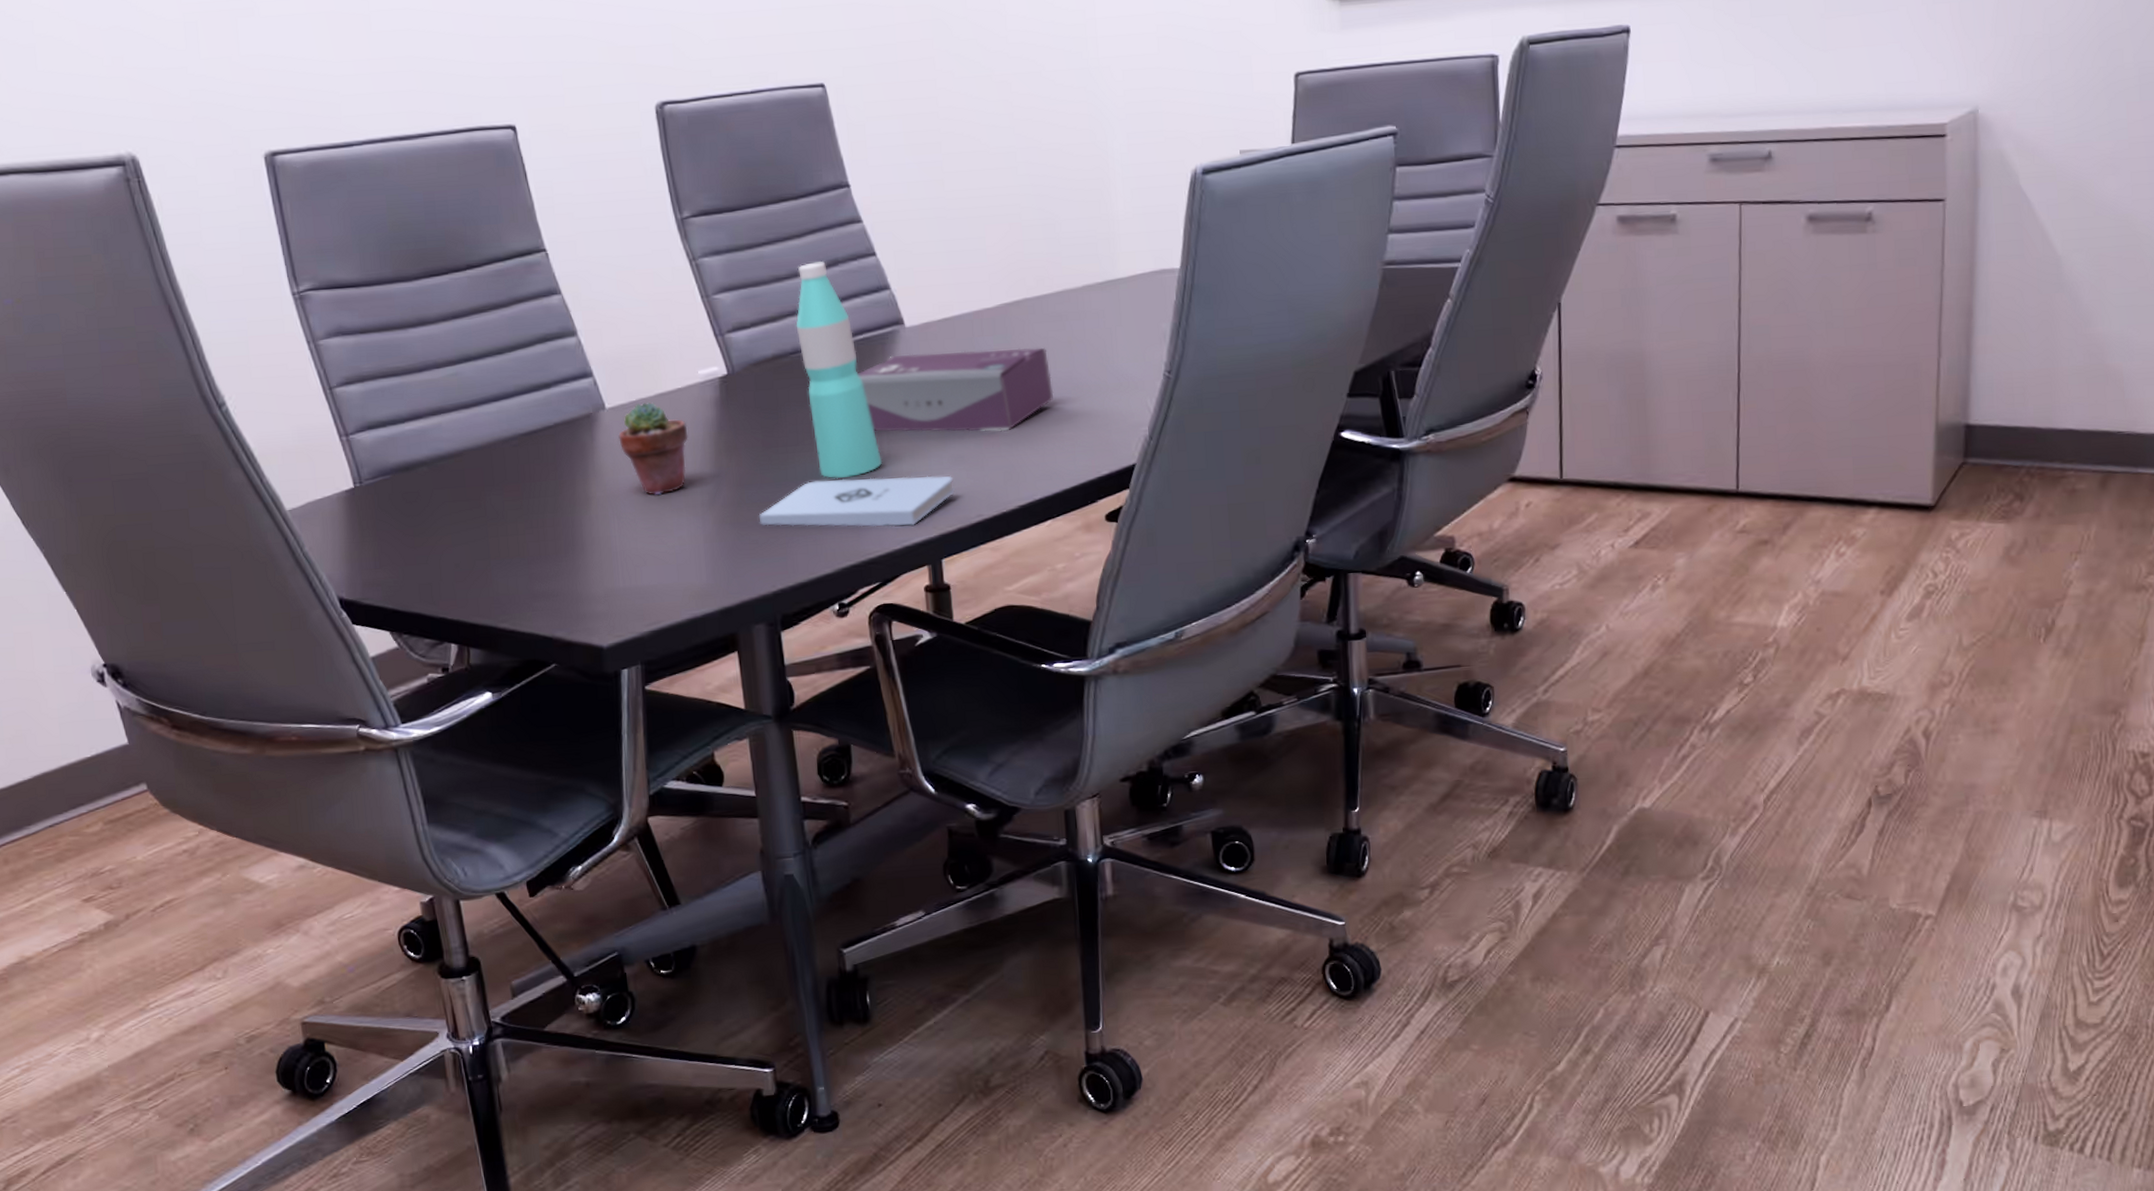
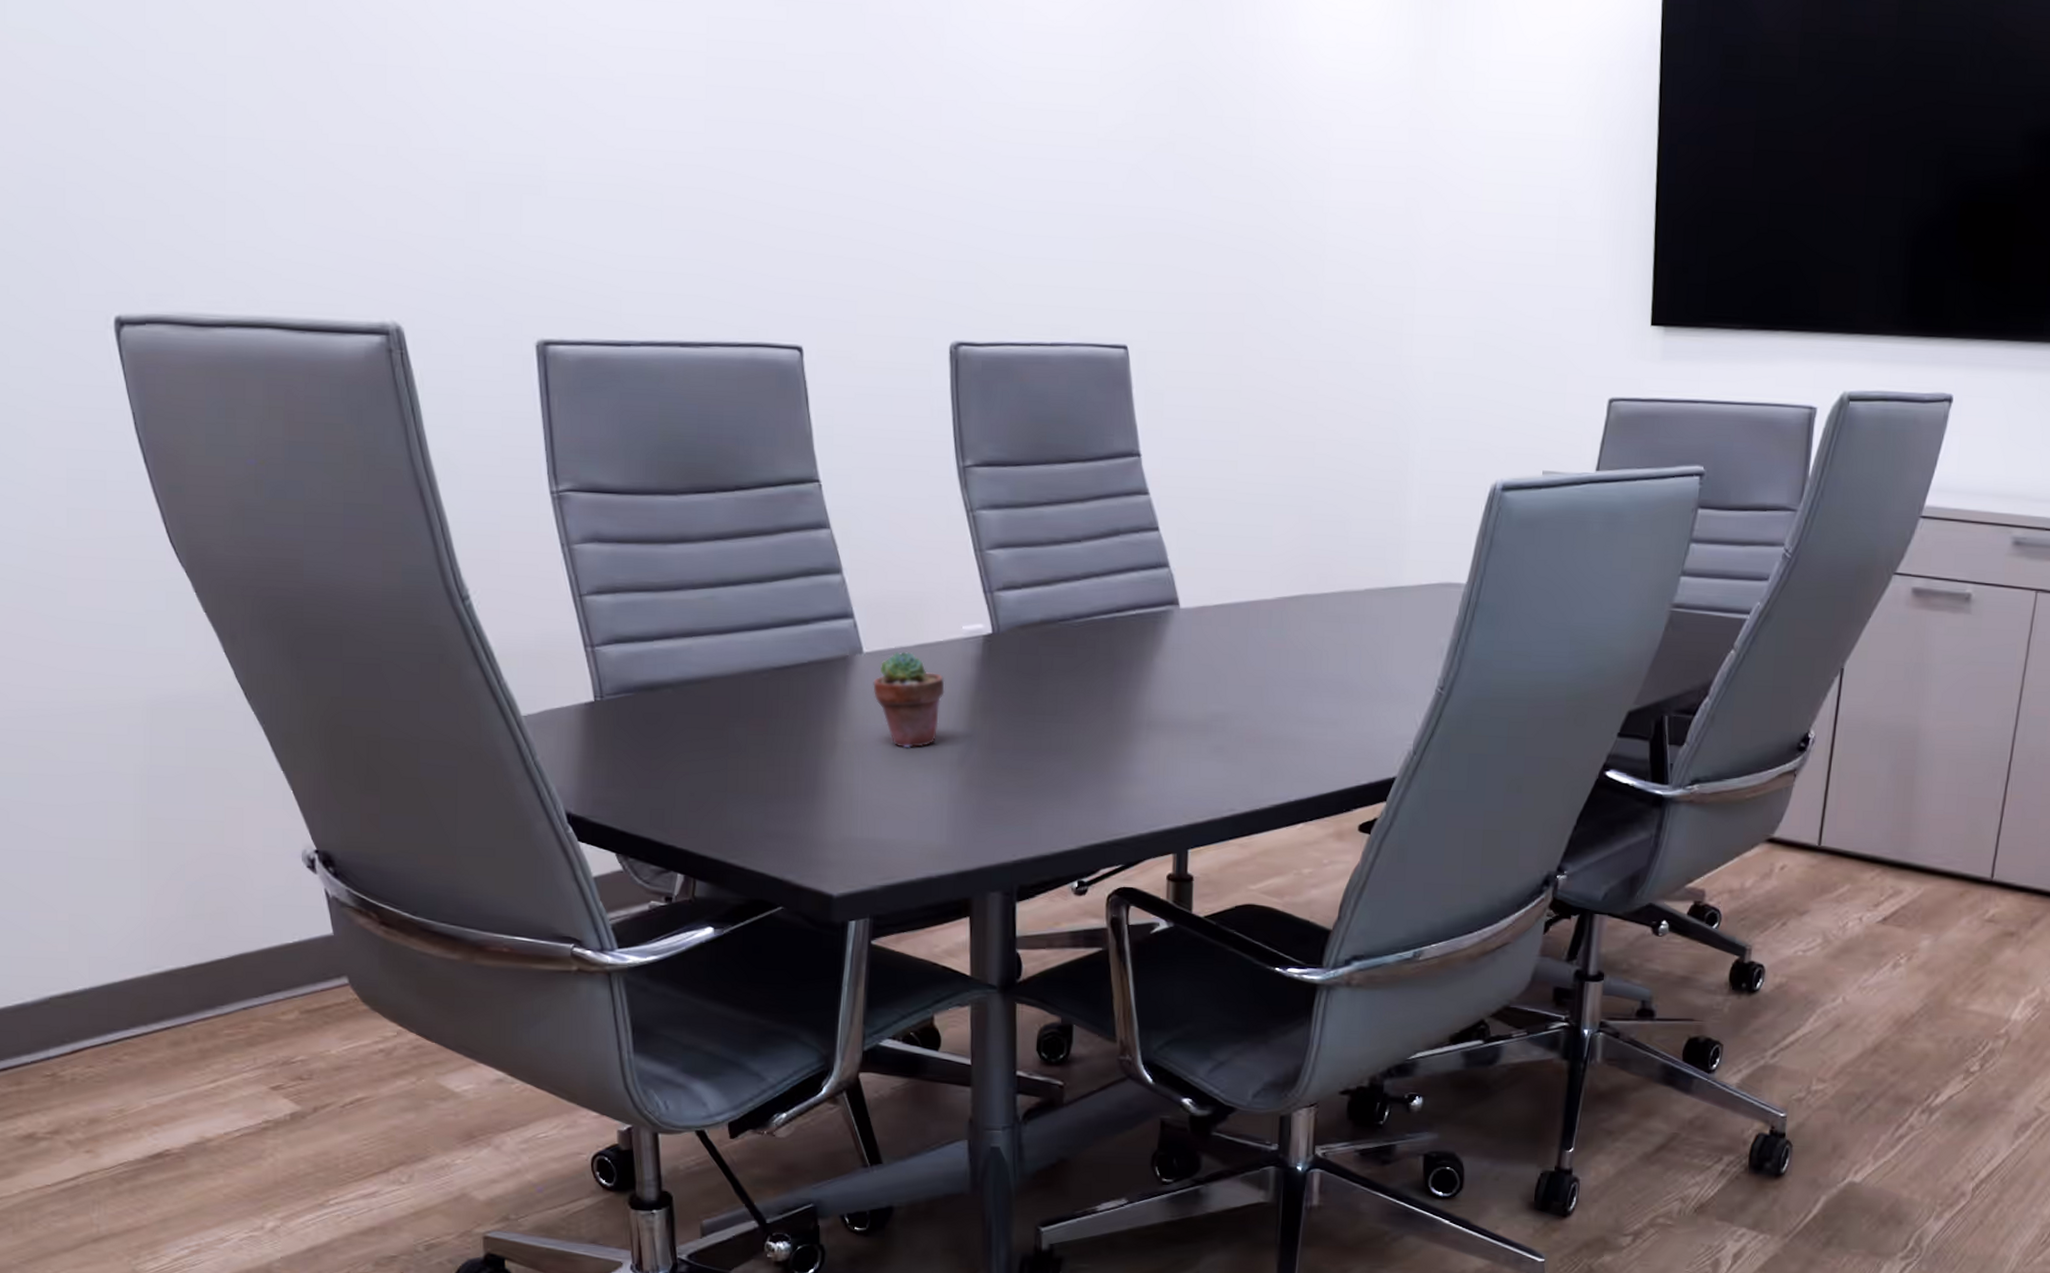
notepad: present [758,475,955,527] -> none [1007,753,1210,811]
water bottle: present [795,261,883,479] -> none [1068,529,1140,755]
tissue box: present [857,347,1054,432] -> none [1125,636,1323,728]

